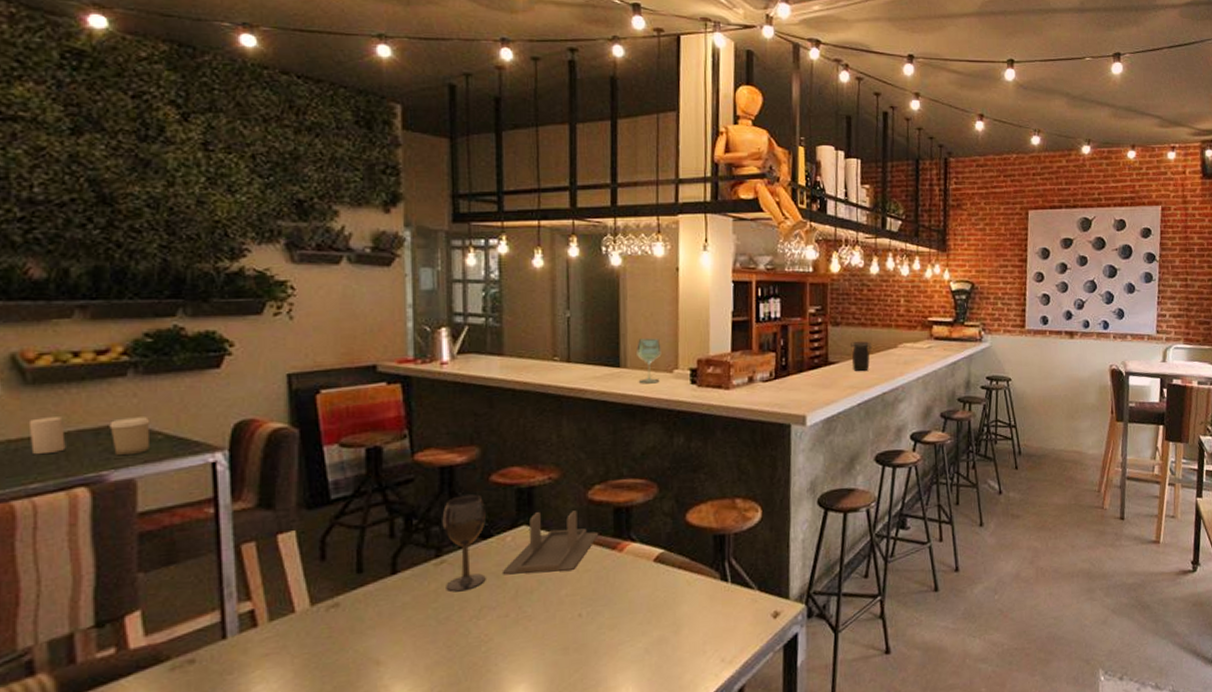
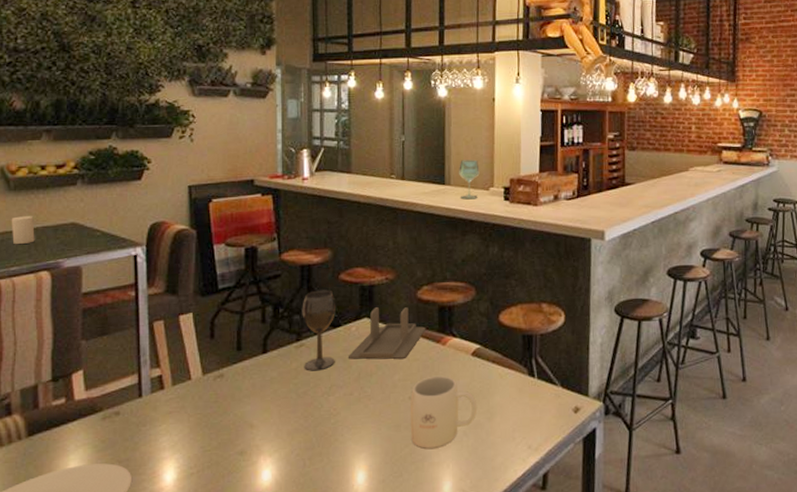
cup: present [109,417,151,456] -> none [64,217,92,248]
mug: none [580,586,662,672] -> present [410,375,478,449]
jar: present [851,340,872,371] -> none [645,164,665,192]

